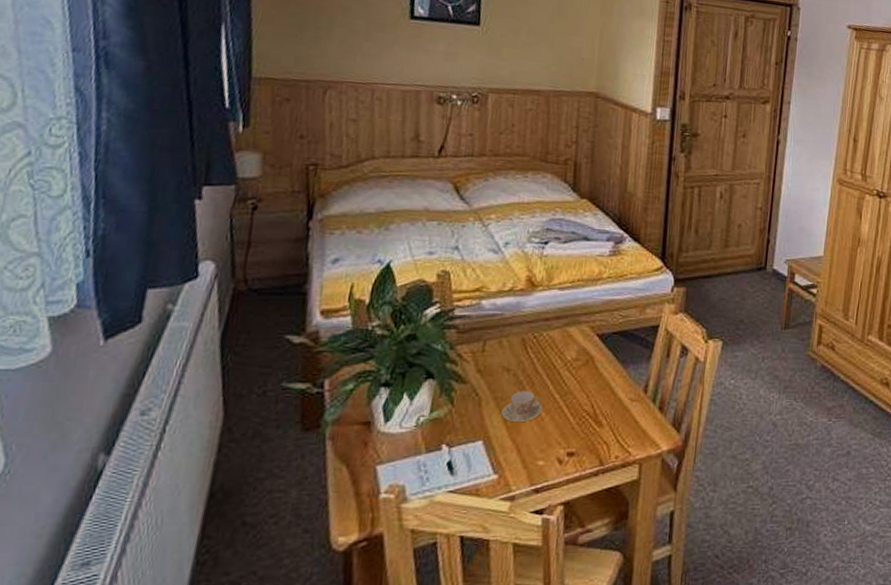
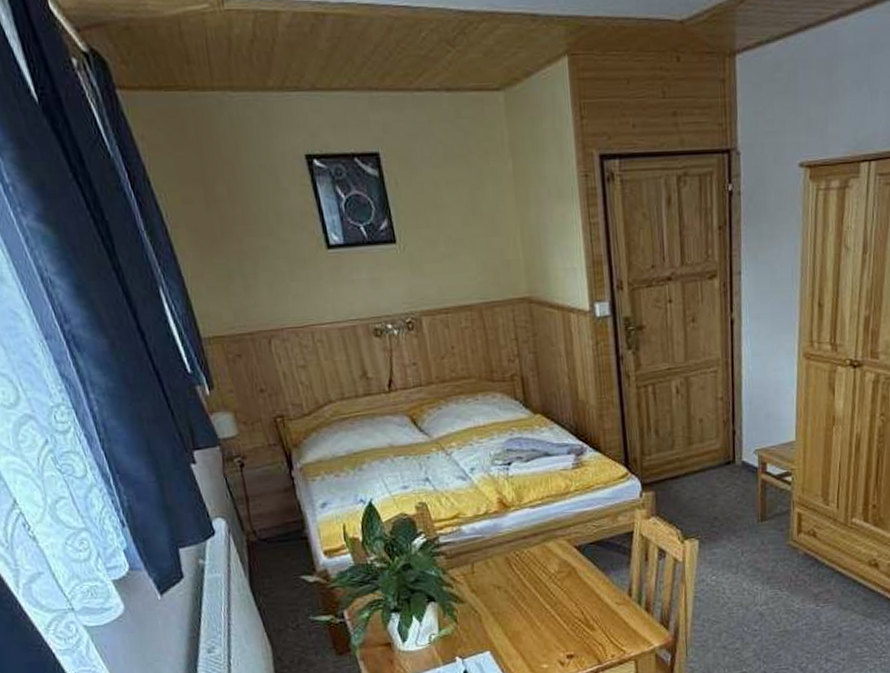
teacup: present [501,391,543,423] -> none [501,604,538,633]

